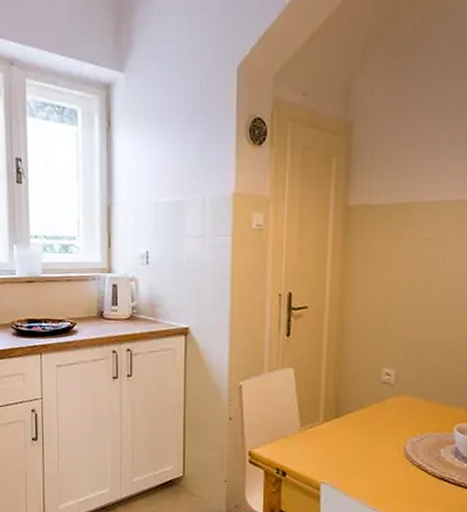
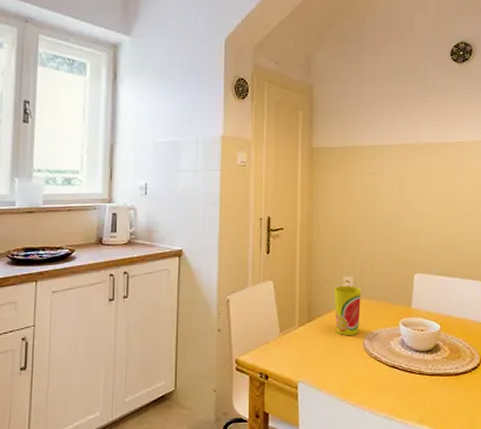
cup: none [369,378,405,439] -> present [334,286,361,336]

